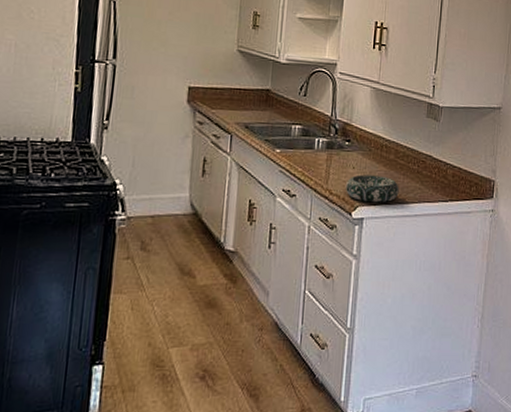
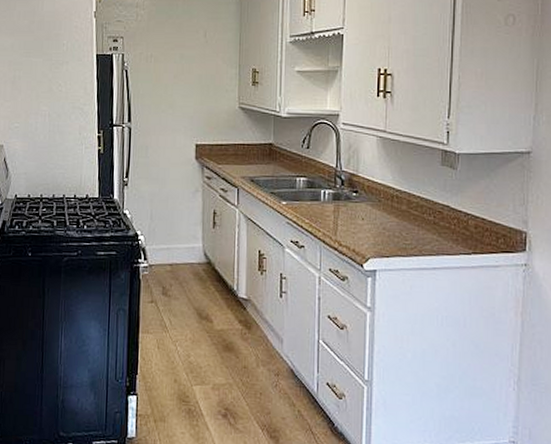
decorative bowl: present [345,174,399,203] -> none [354,226,414,255]

